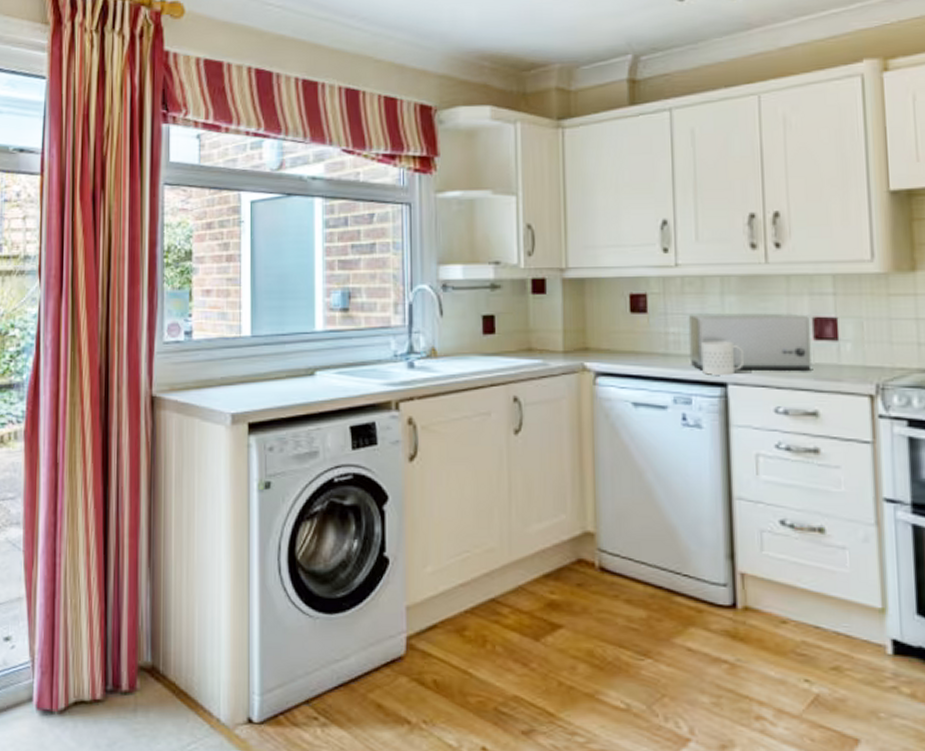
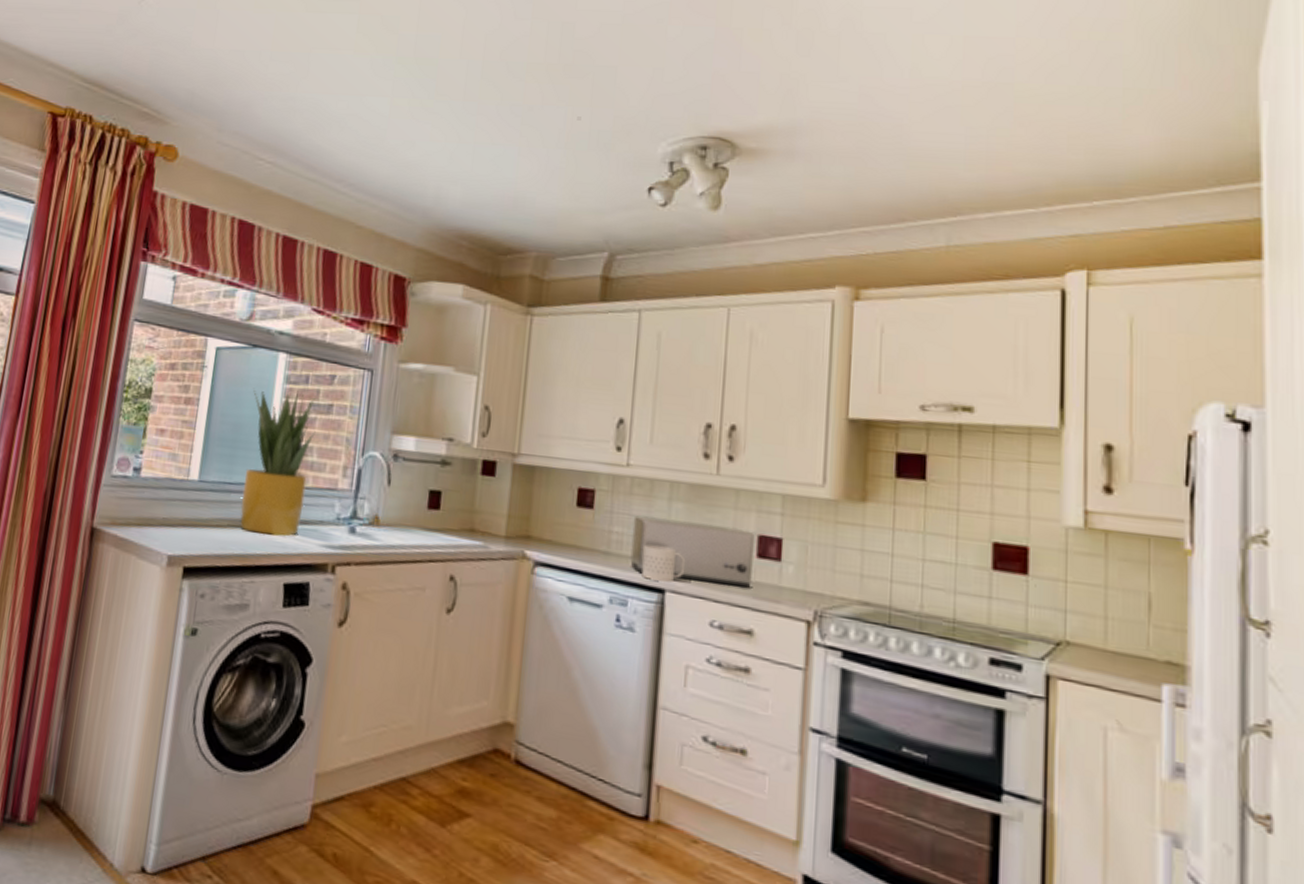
planter: none [294,234,361,380] -> present [240,390,316,536]

